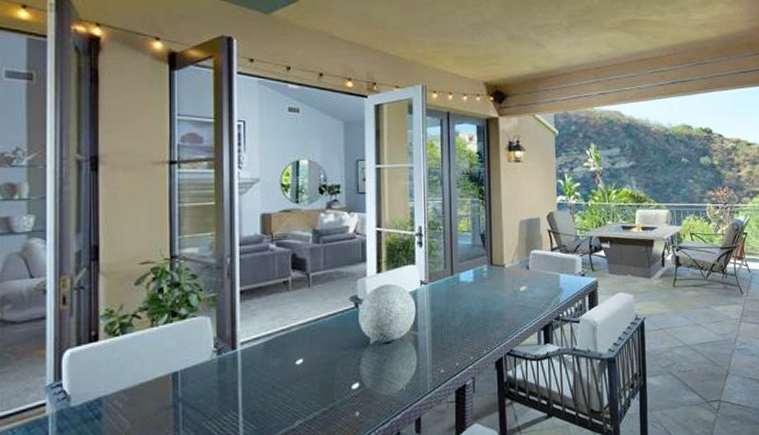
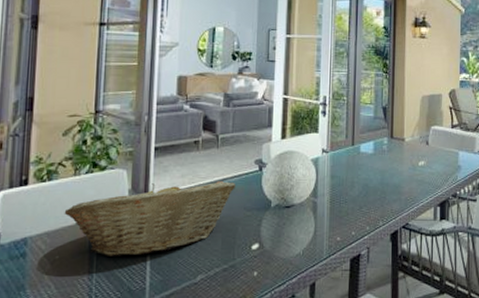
fruit basket: none [142,321,331,410] -> present [64,181,236,256]

